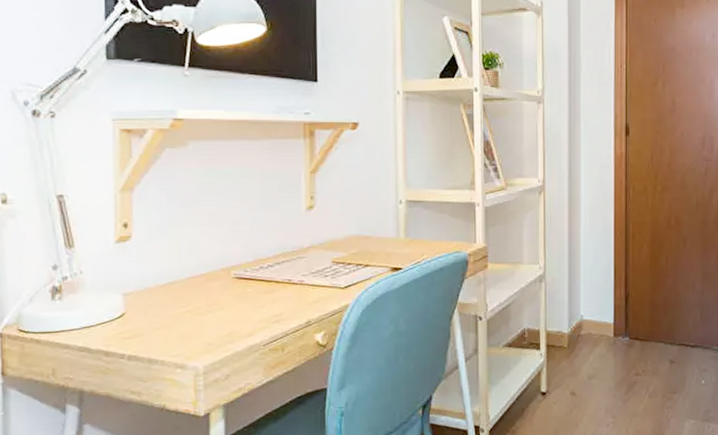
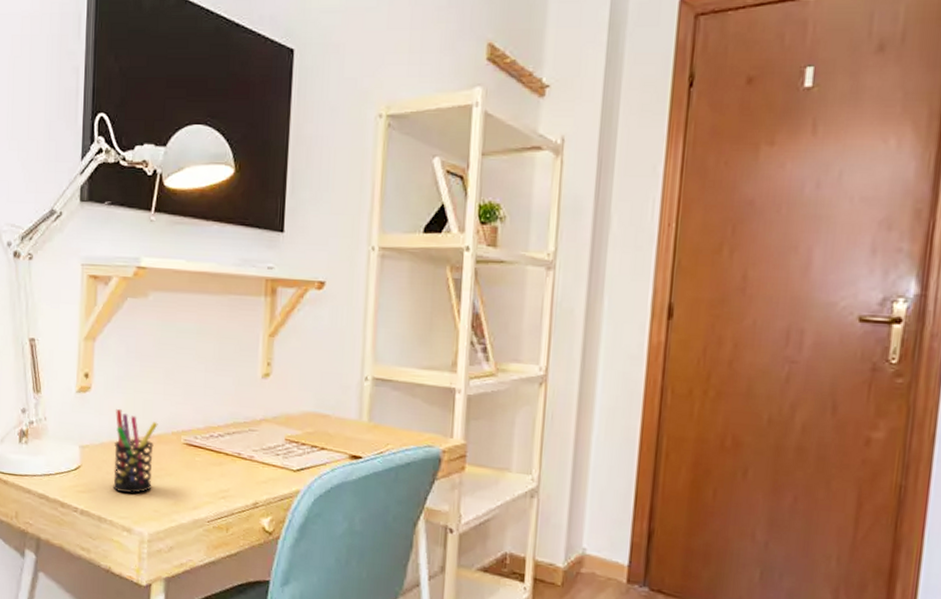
pen holder: none [160,253,206,332] -> present [113,408,158,494]

